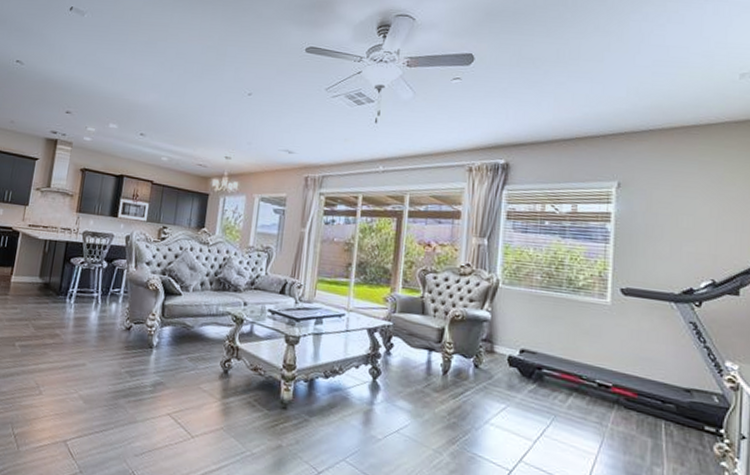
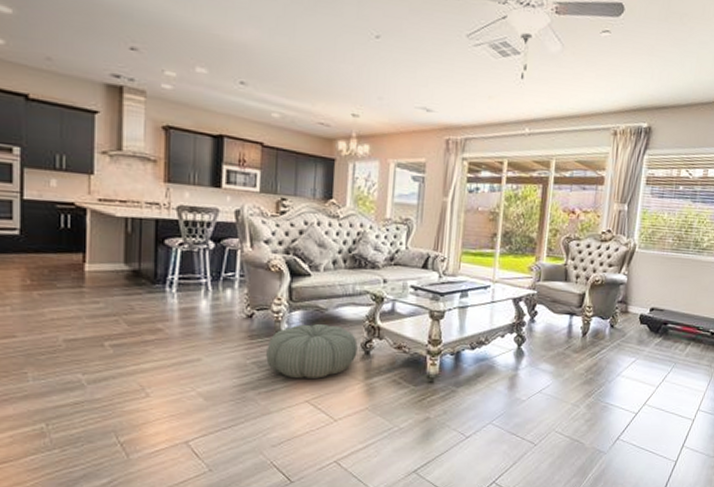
pouf: none [137,339,218,393] -> present [266,324,358,379]

